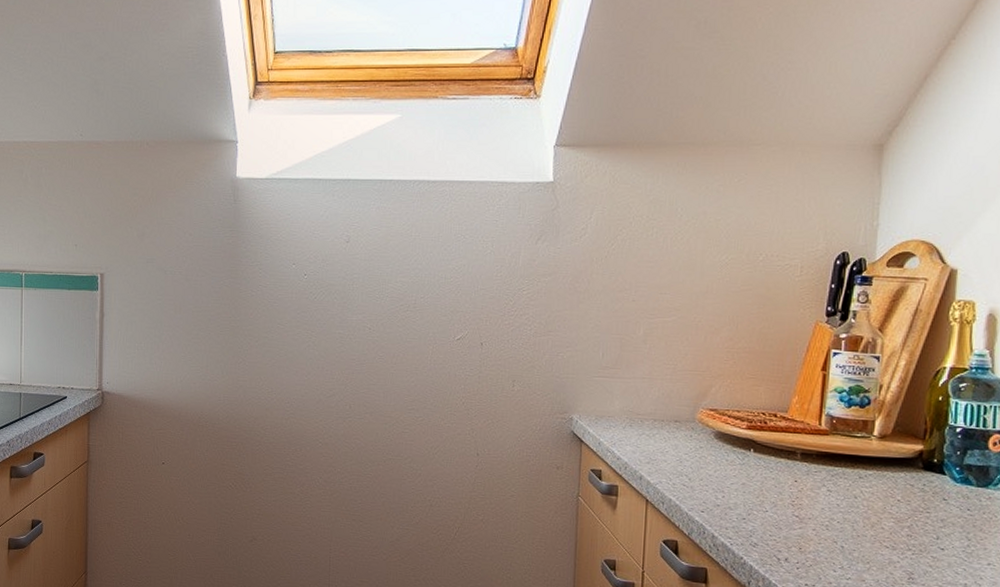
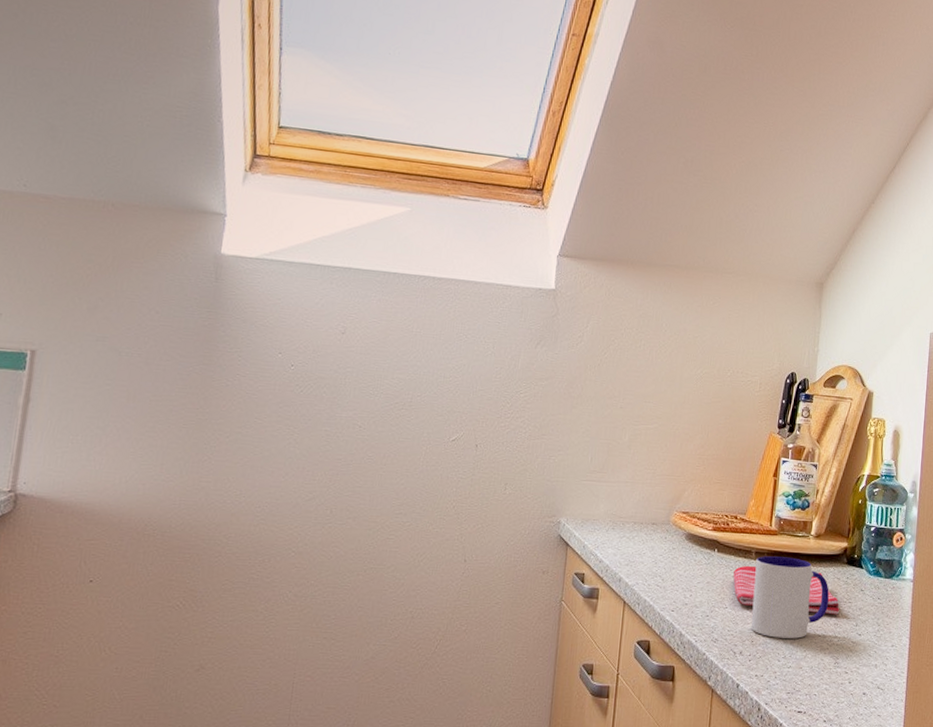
dish towel: none [774,467,915,526] -> present [733,565,840,615]
mug: none [797,457,899,549] -> present [750,556,829,639]

